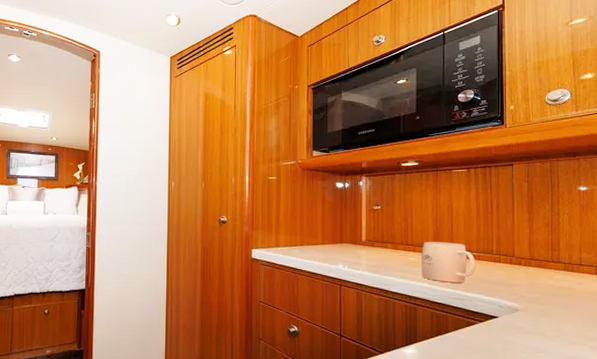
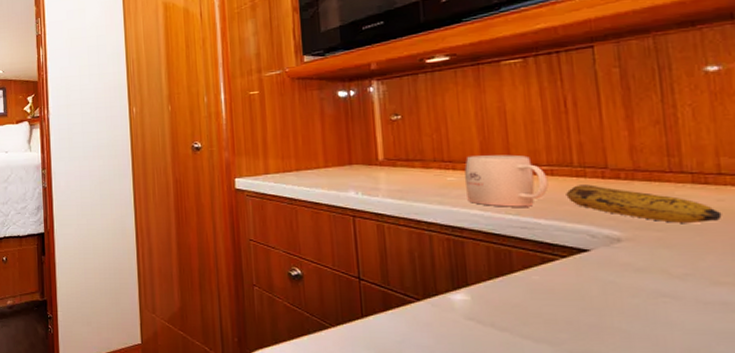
fruit: none [487,268,580,299] -> present [566,184,722,223]

